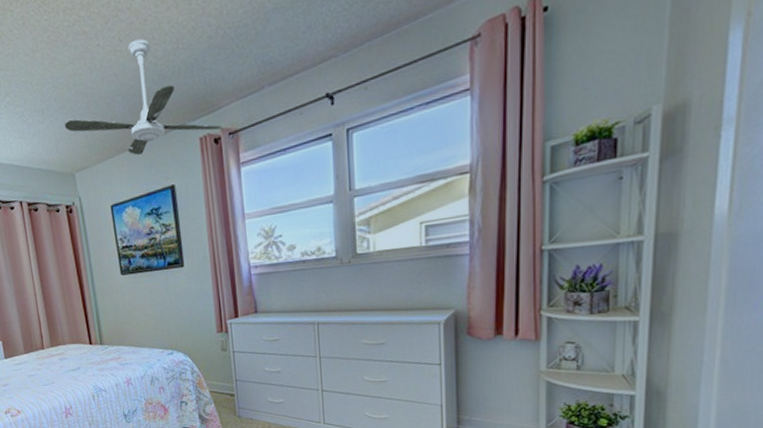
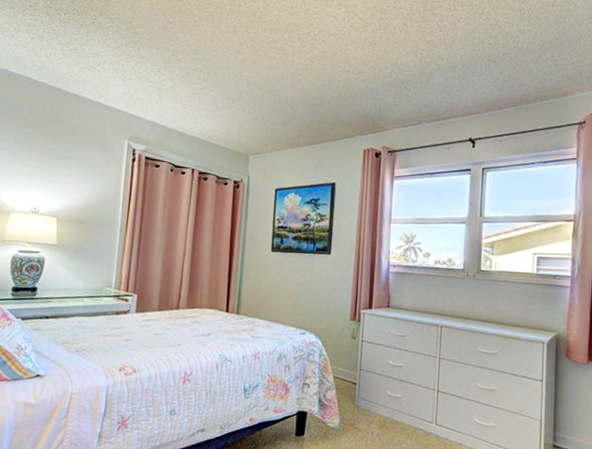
ceiling fan: present [64,39,223,155] -> none [249,64,385,152]

